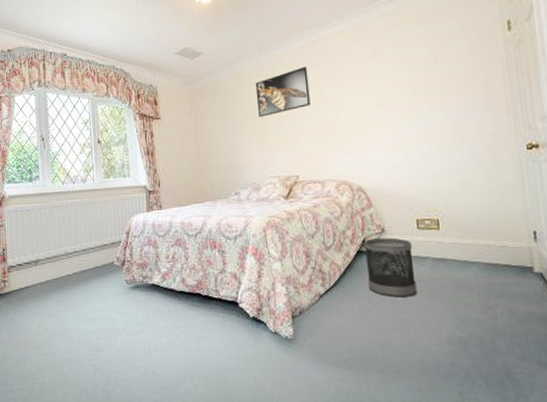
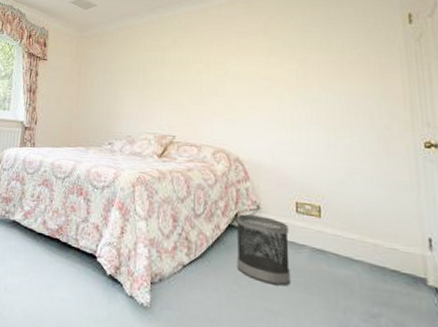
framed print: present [255,66,311,117] -> none [141,30,196,73]

